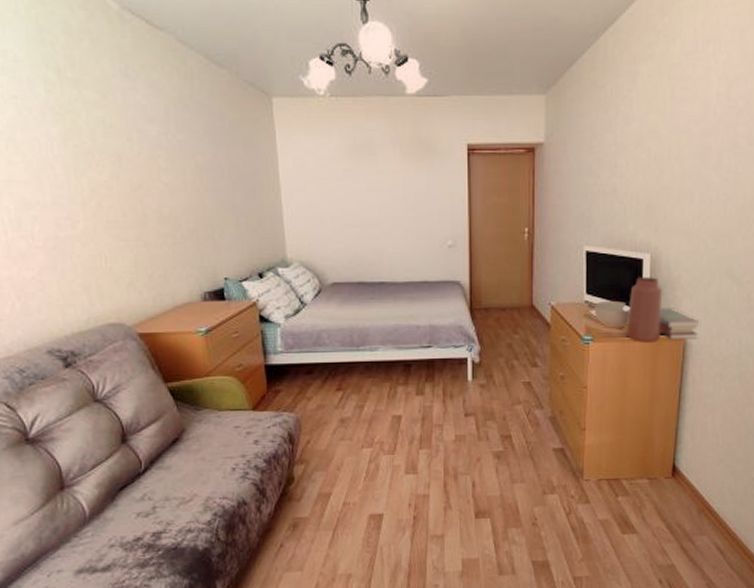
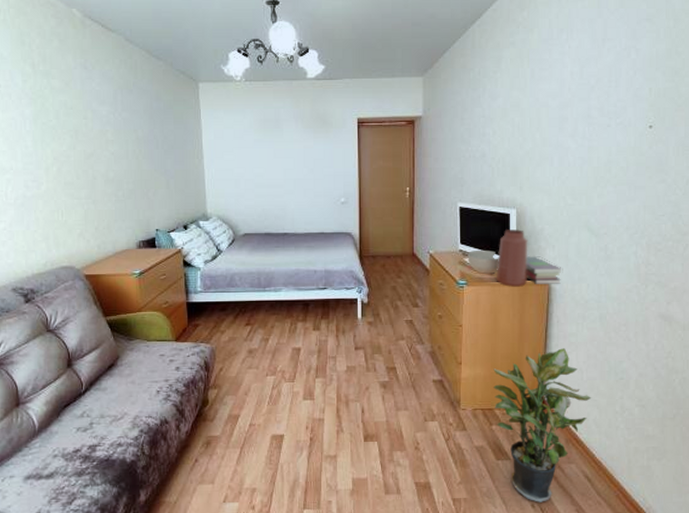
potted plant: none [620,410,728,578] -> present [493,348,592,502]

